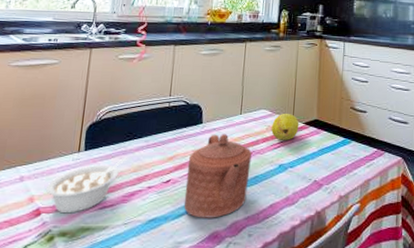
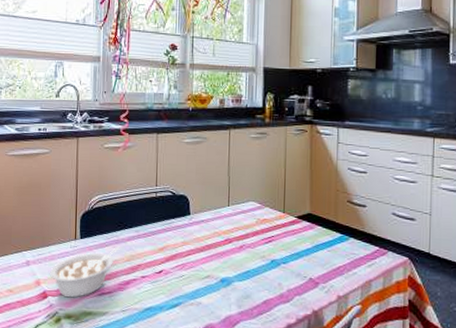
teapot: present [183,134,252,218] -> none [177,226,242,311]
fruit: present [271,114,299,141] -> none [261,206,291,235]

